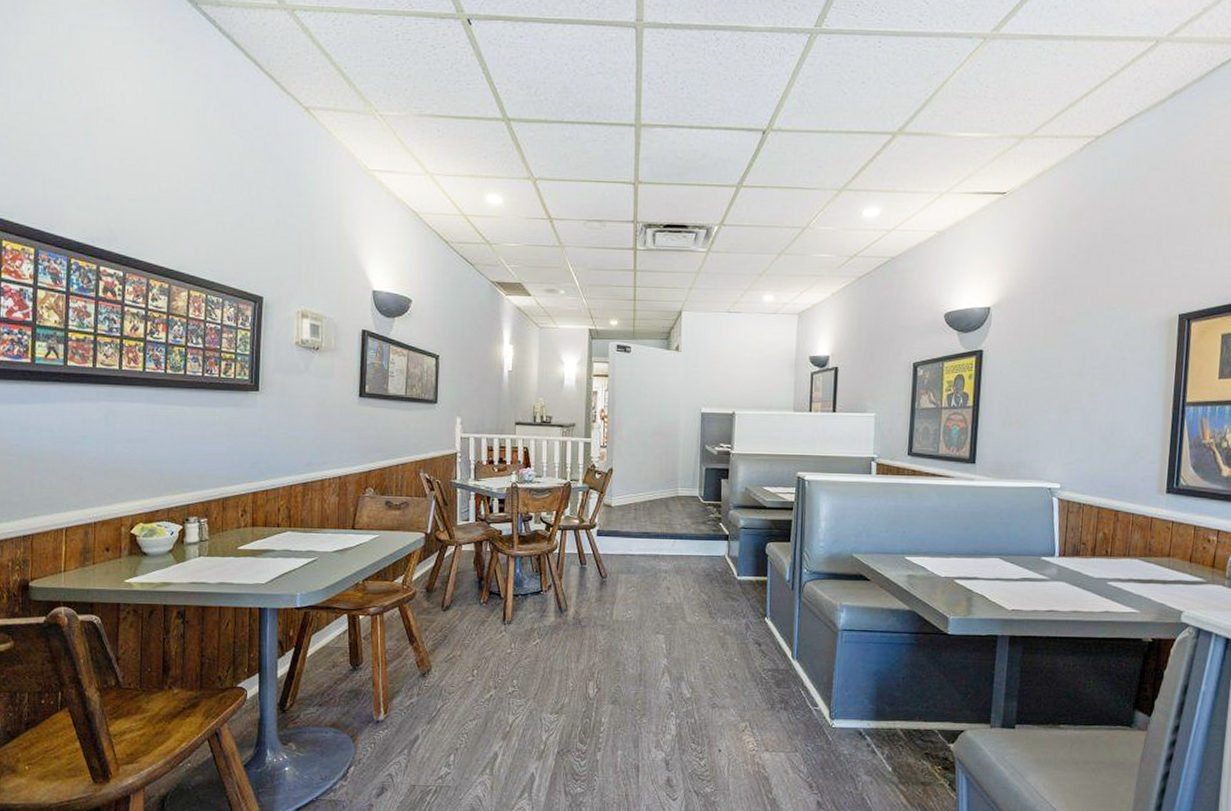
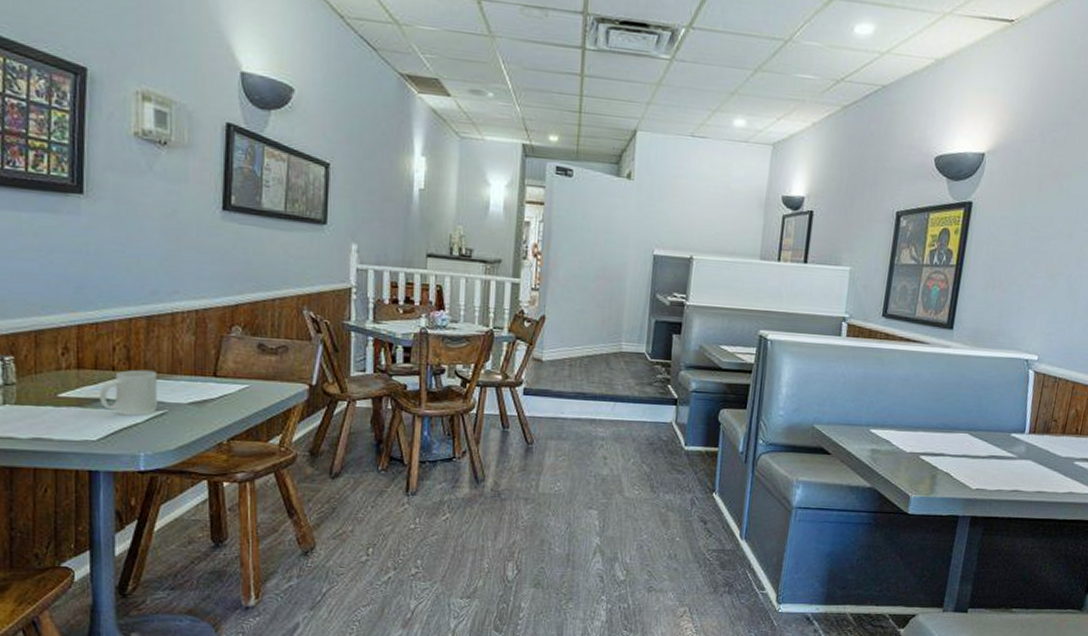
cup: none [268,525,311,563] -> present [99,369,159,416]

